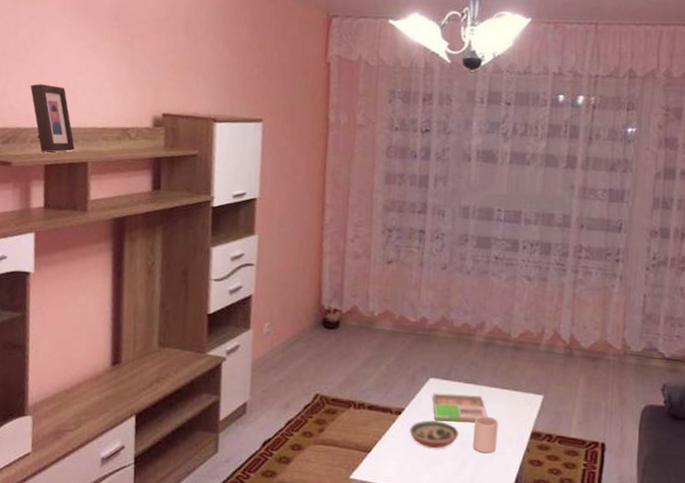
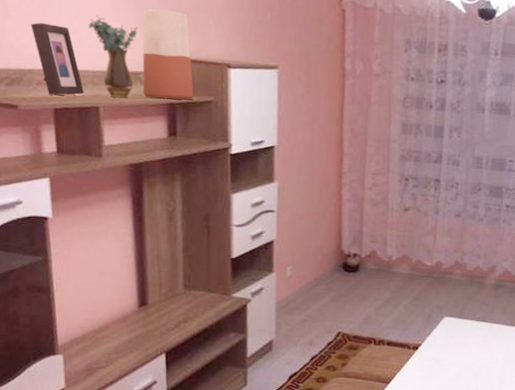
vase: none [84,75,130,153] -> present [89,15,138,98]
vase: none [131,68,180,154] -> present [142,8,194,100]
decorative bowl: present [410,420,459,448] -> none [426,354,471,379]
magazine: present [432,392,487,423] -> none [447,330,497,357]
mug: present [473,416,498,454] -> none [483,350,507,383]

